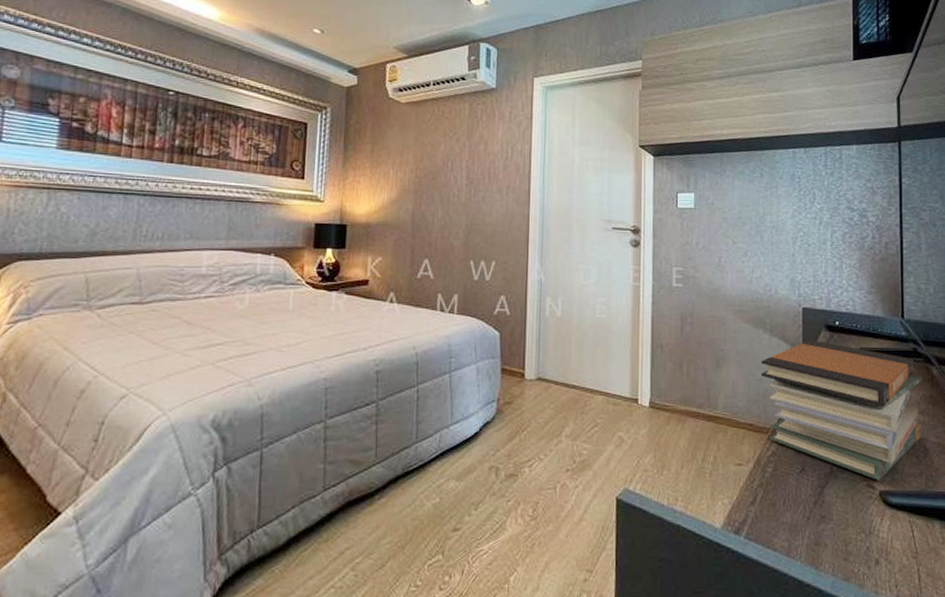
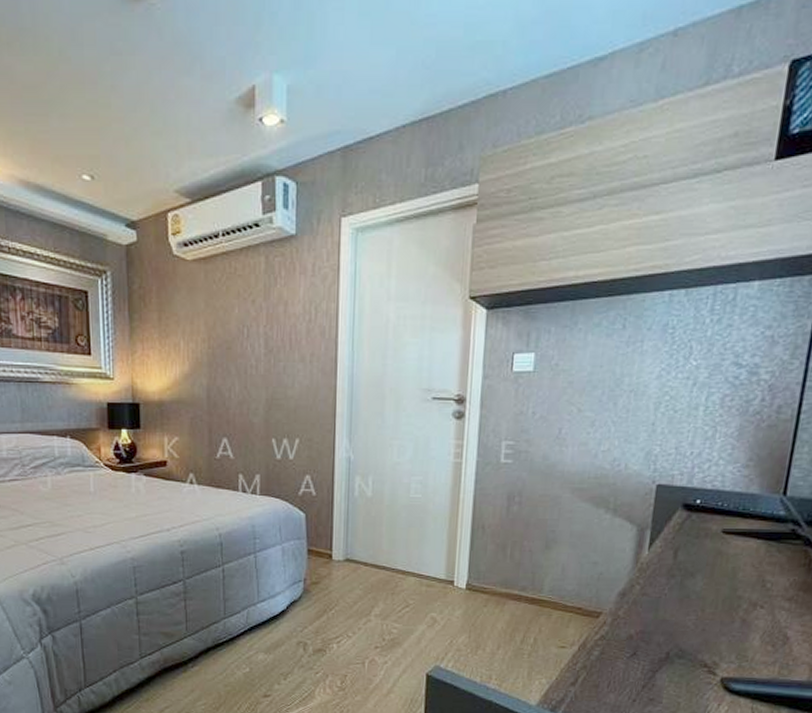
book stack: present [760,340,922,482] -> none [596,520,797,668]

